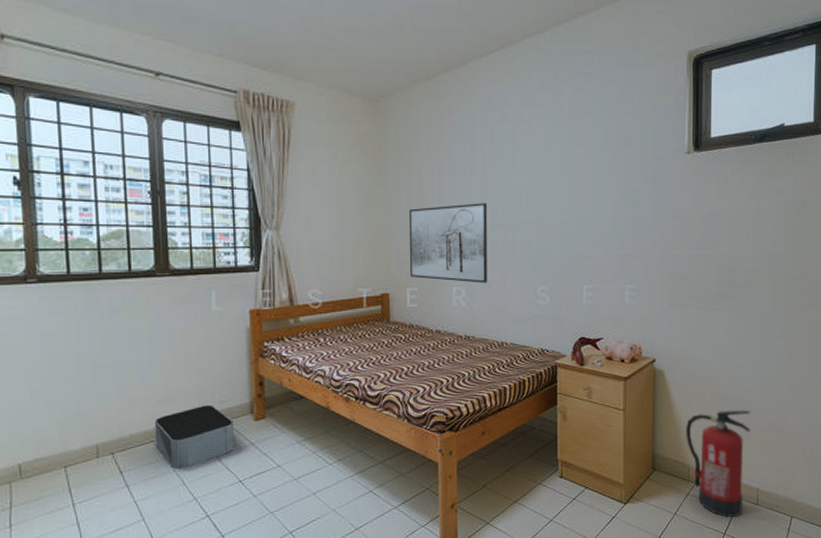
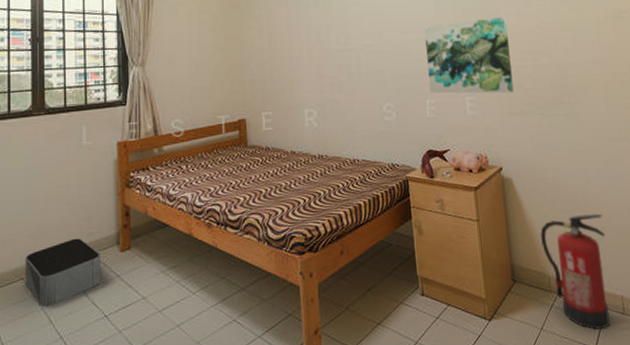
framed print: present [410,203,487,283] -> none [262,30,336,104]
wall art: none [589,200,679,283] -> present [424,16,514,94]

